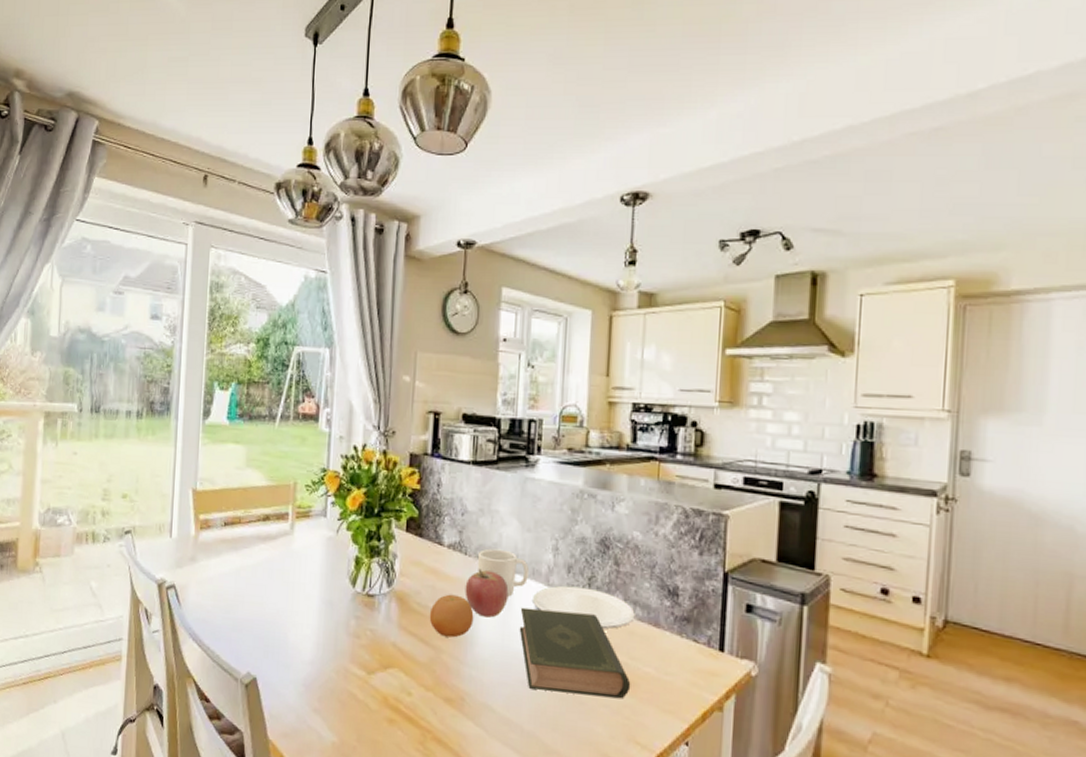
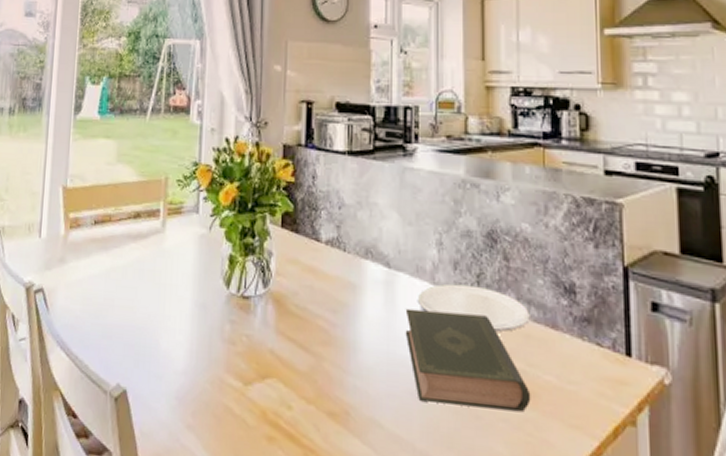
fruit: present [429,594,474,638] -> none [308,294,356,343]
apple: present [465,568,509,618] -> none [345,266,392,320]
mug: present [477,548,530,597] -> none [357,244,413,297]

